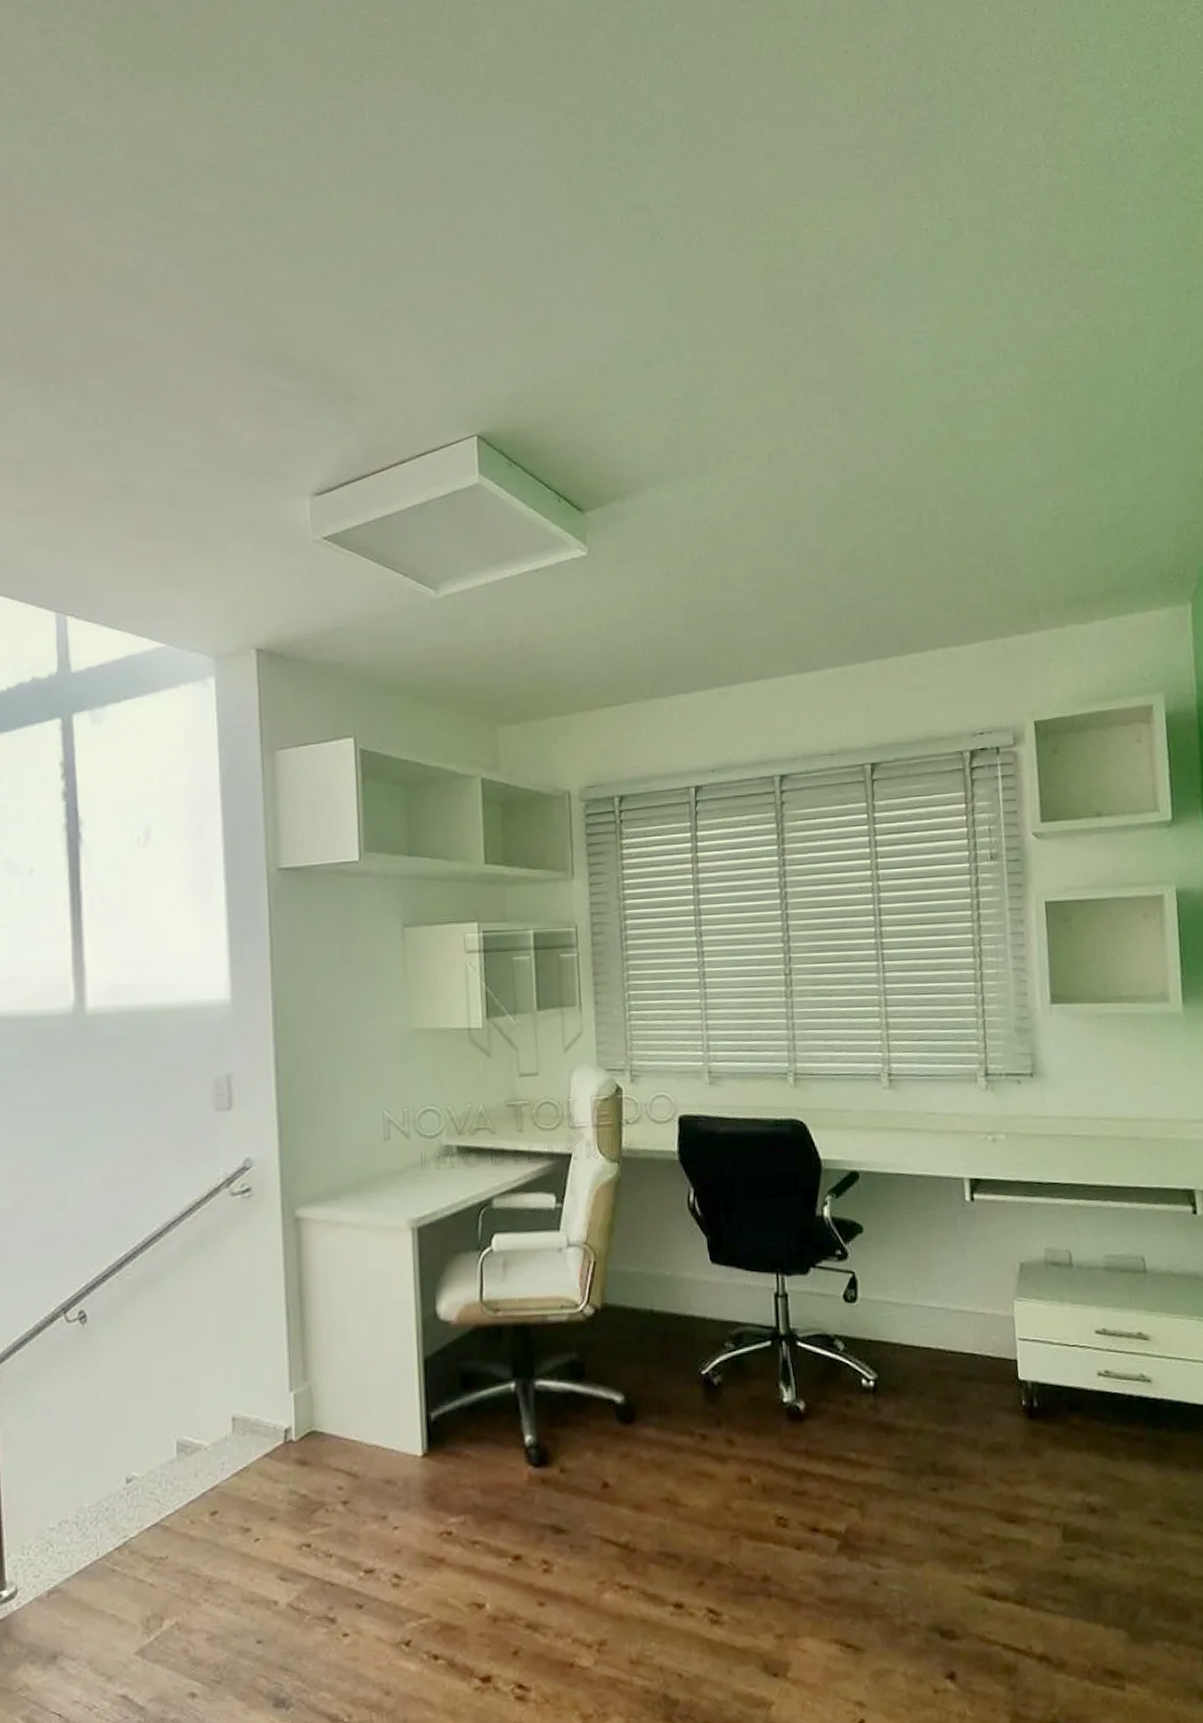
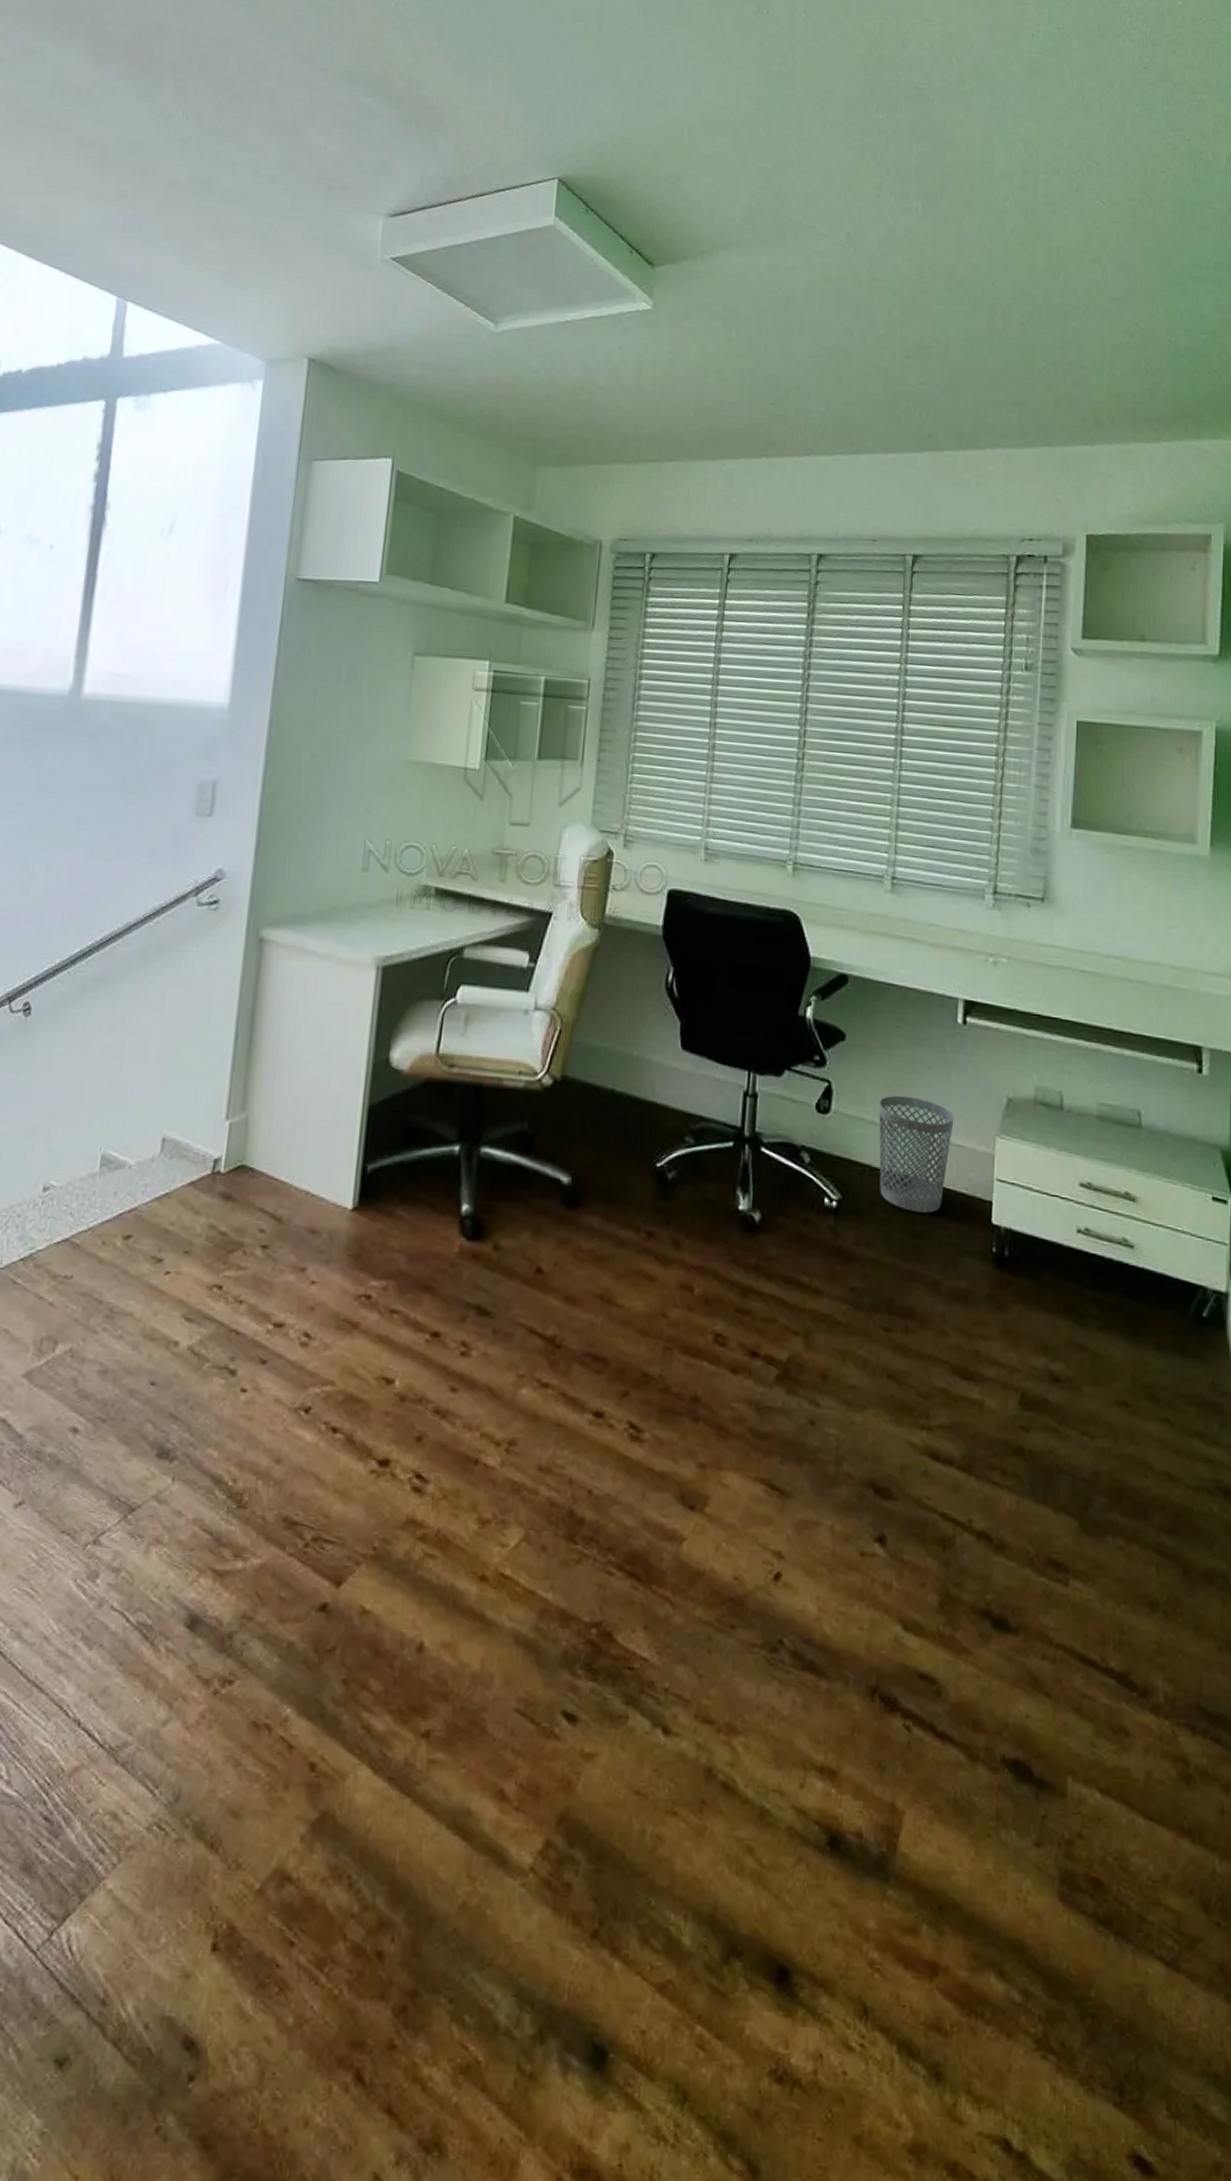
wastebasket: none [901,1274,974,1380] -> present [878,1095,954,1213]

